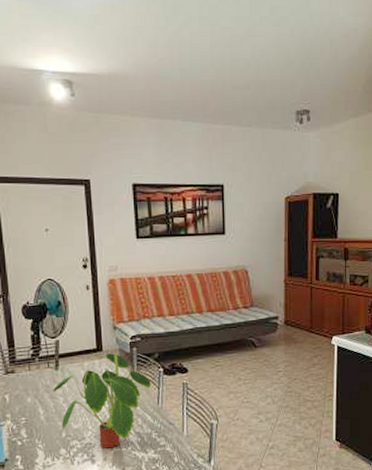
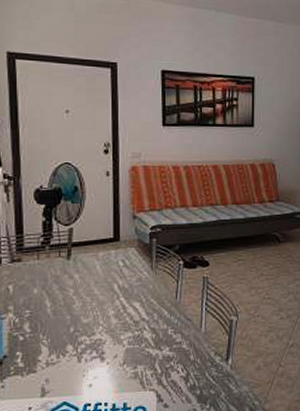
plant: present [53,353,151,448] -> none [63,244,170,345]

